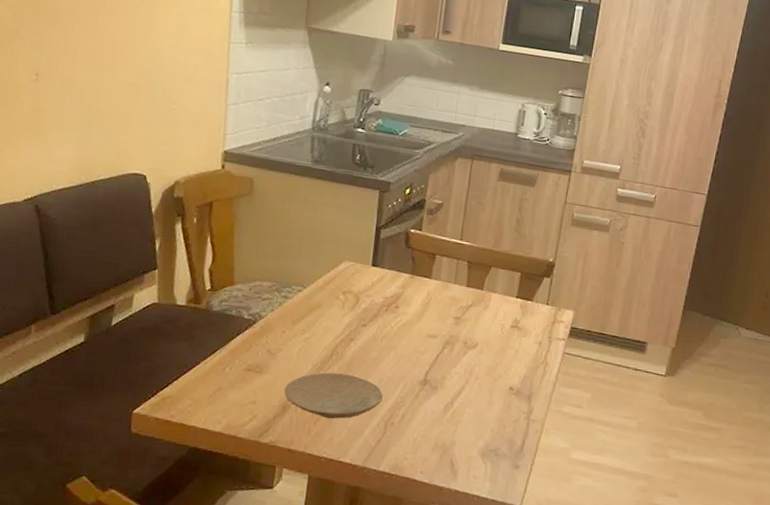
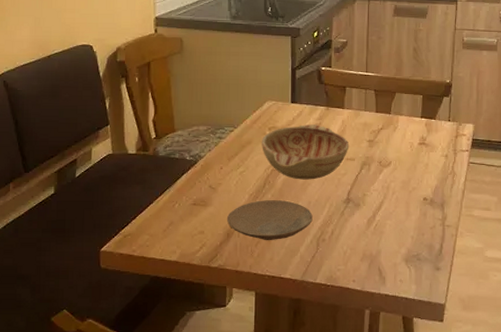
decorative bowl: none [332,292,433,355] -> present [261,124,350,180]

